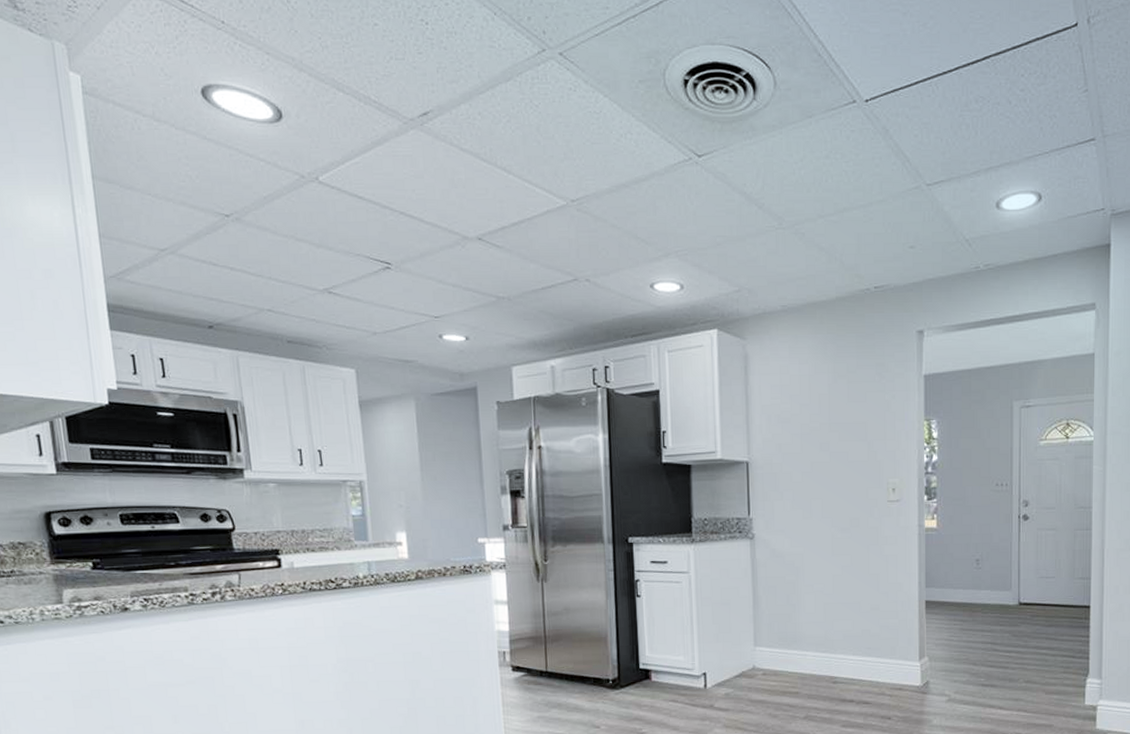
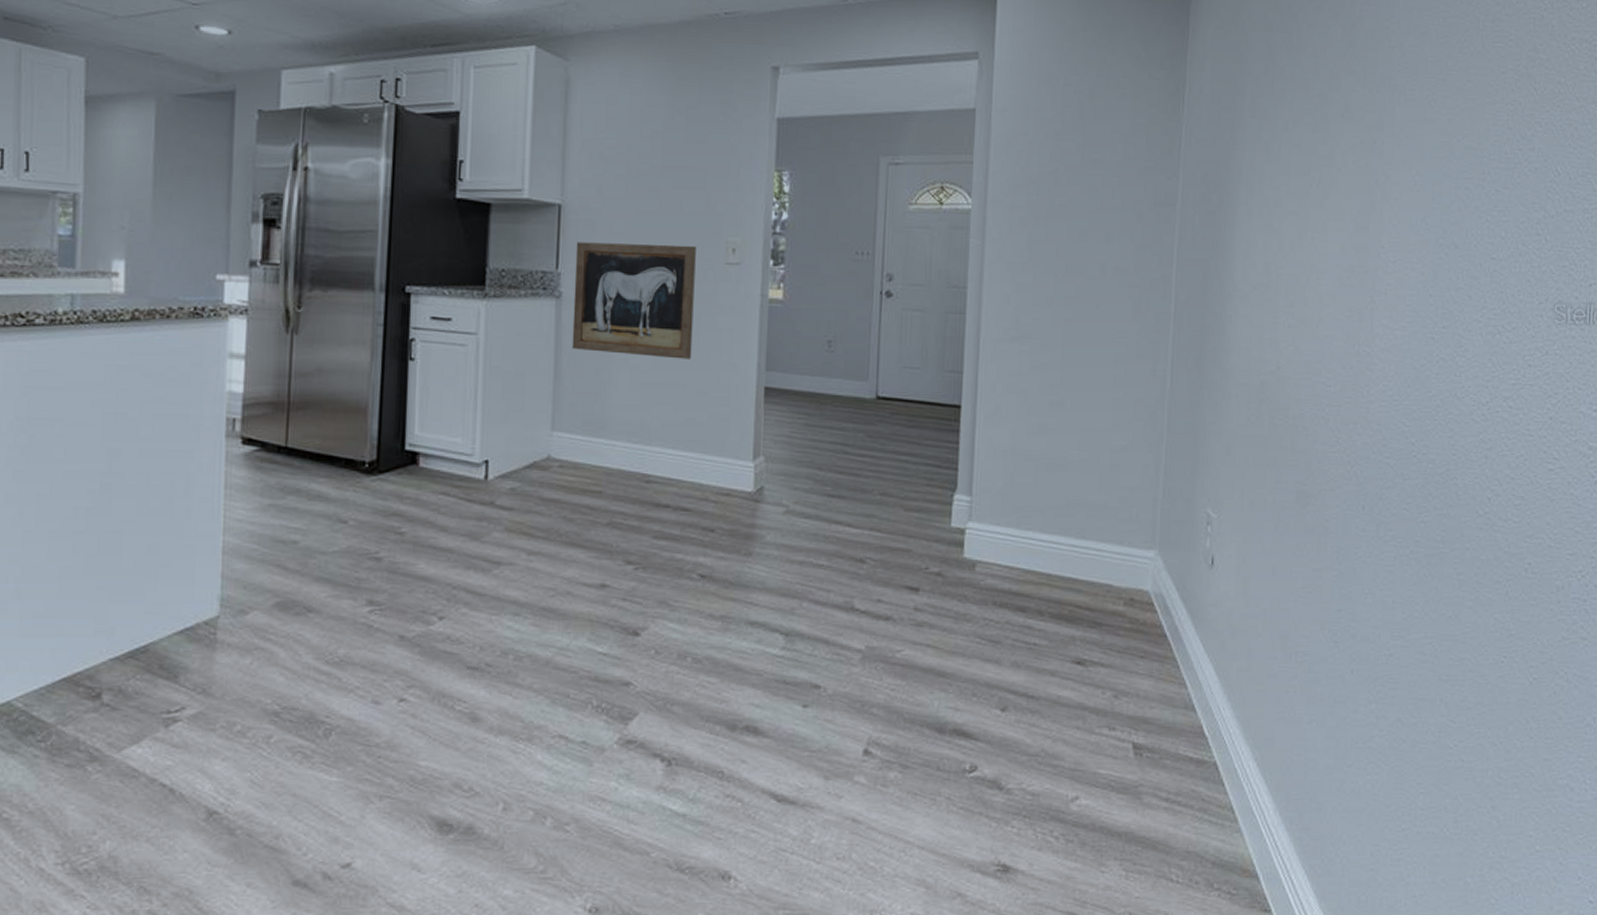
wall art: none [763,488,864,583] -> present [572,242,696,359]

